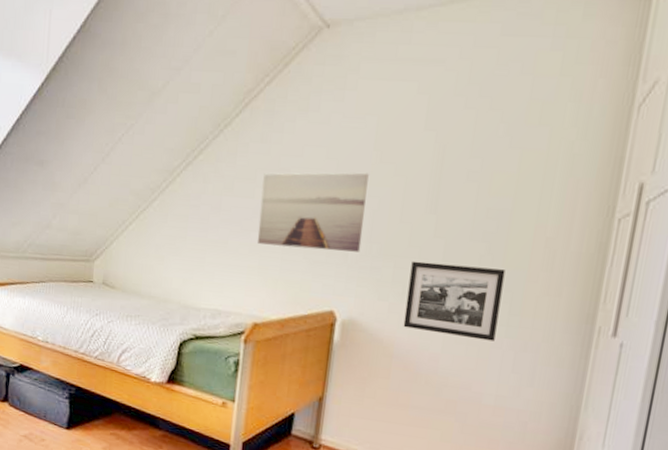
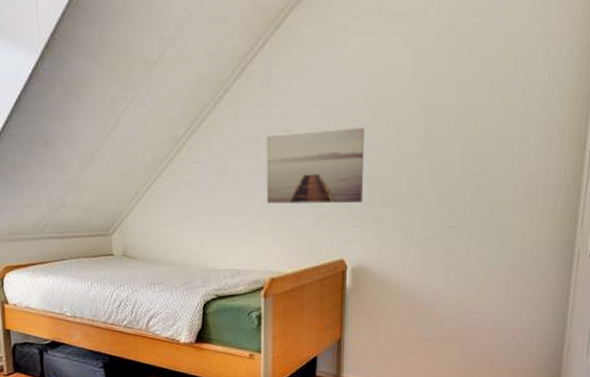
picture frame: present [403,260,506,341] -> none [407,206,494,272]

